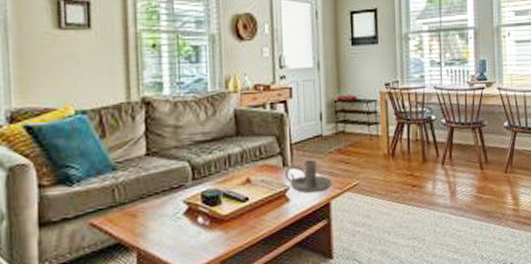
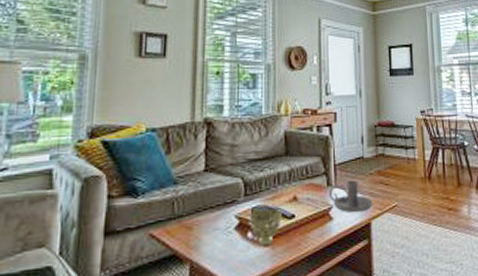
decorative bowl: none [199,190,234,231] -> present [250,207,282,246]

